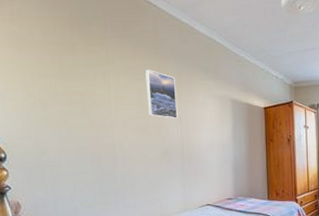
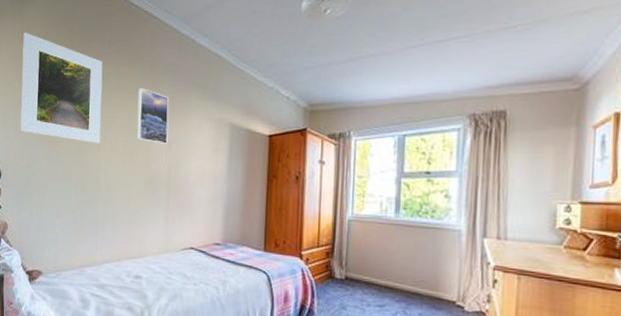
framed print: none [15,14,113,122] -> present [20,32,103,144]

